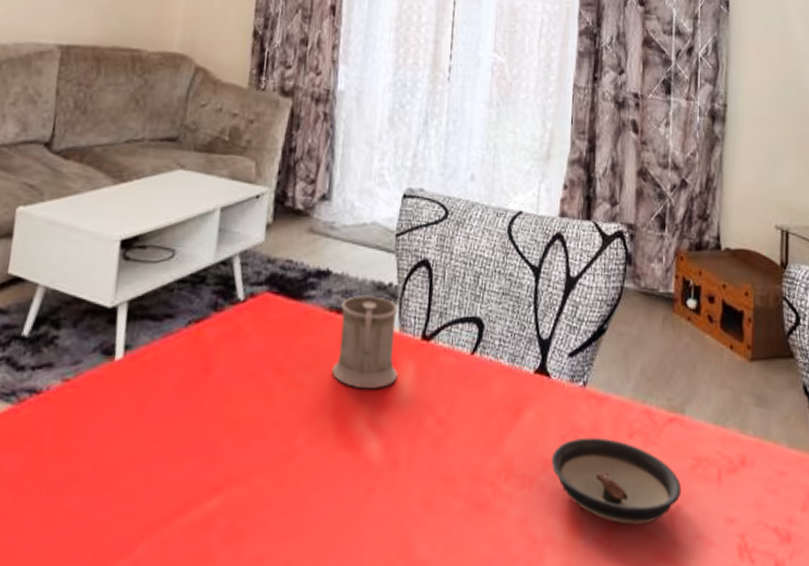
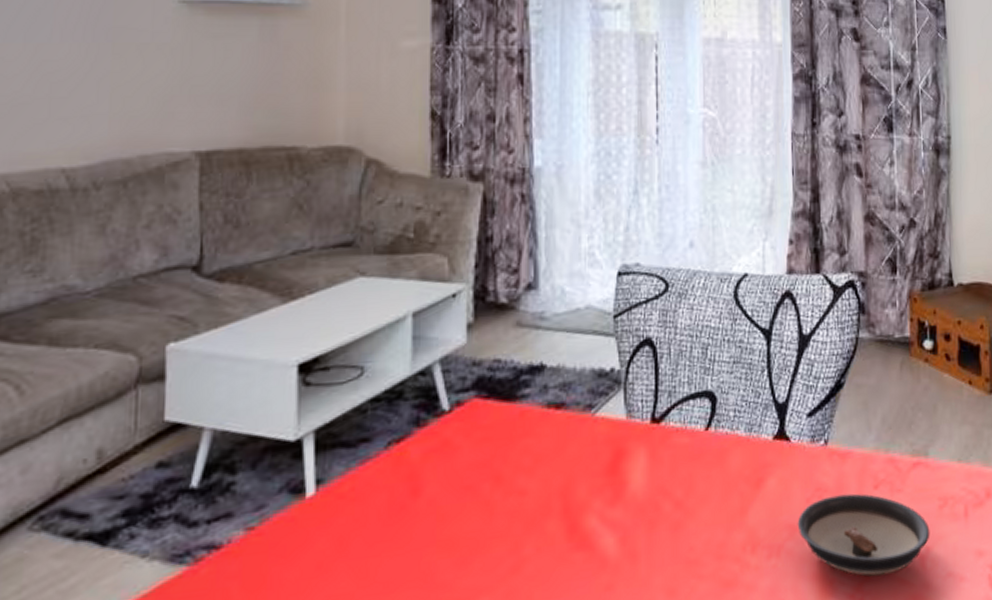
mug: present [331,295,398,389] -> none [556,384,629,484]

